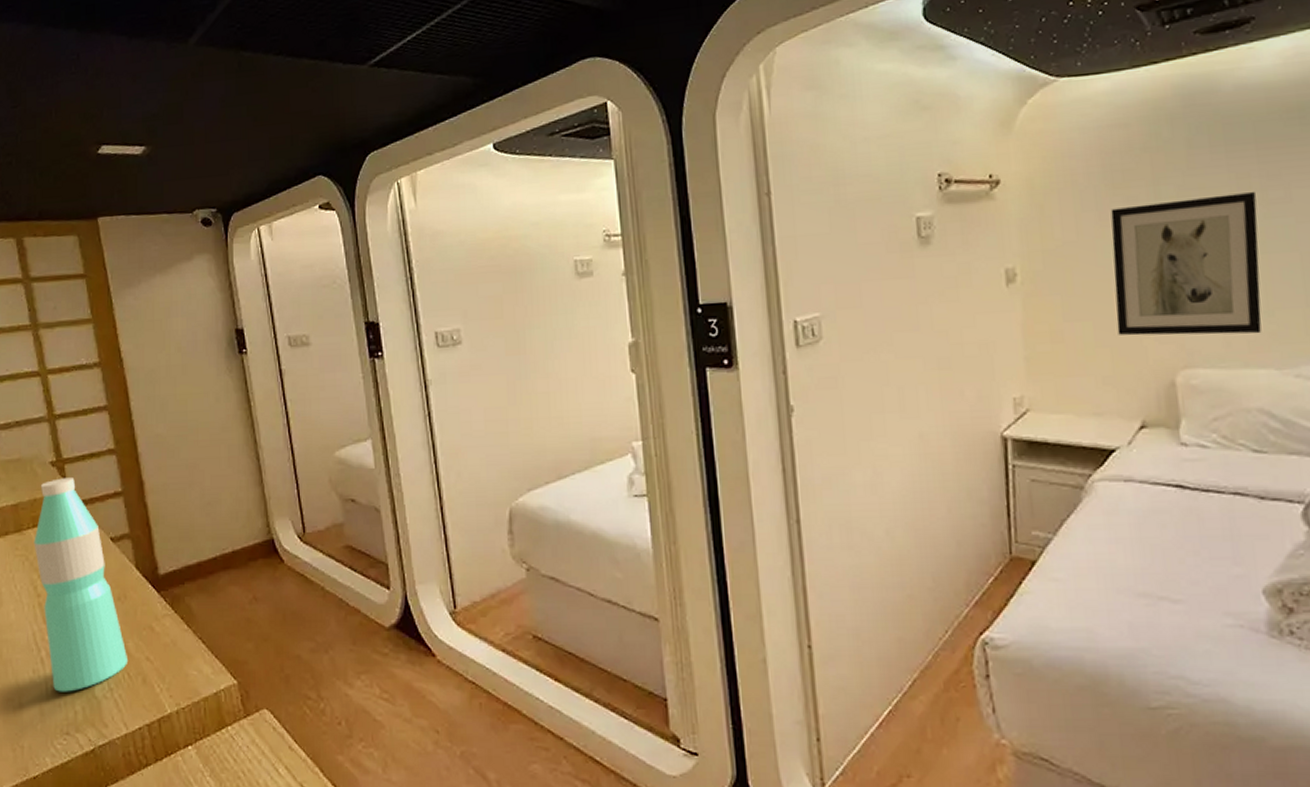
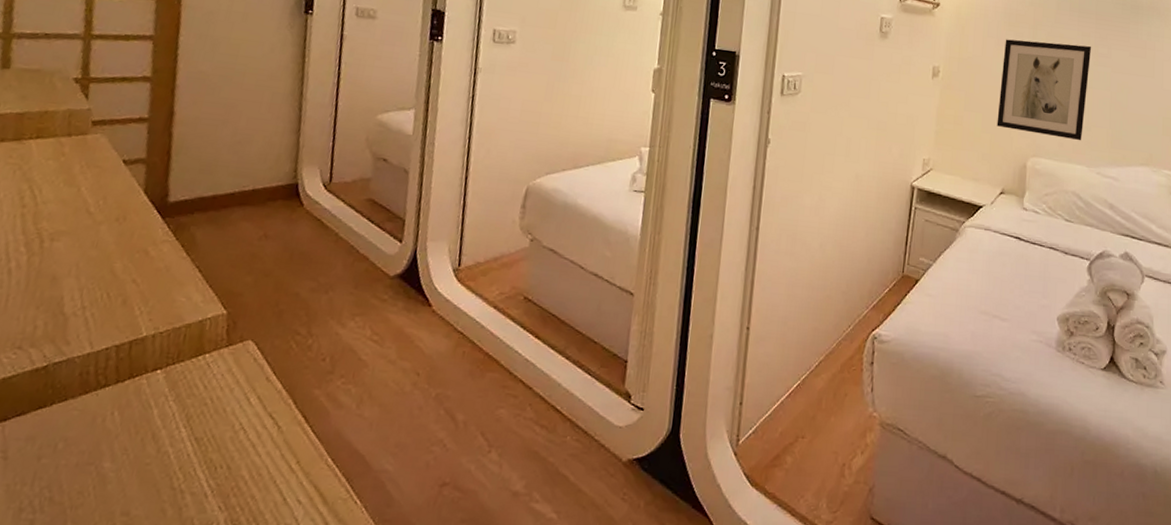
water bottle: present [34,478,129,692] -> none [15,95,113,306]

